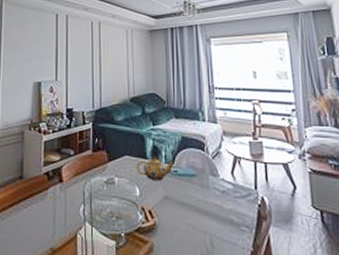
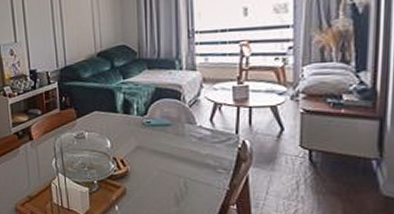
teapot: present [137,157,174,182] -> none [107,110,147,133]

